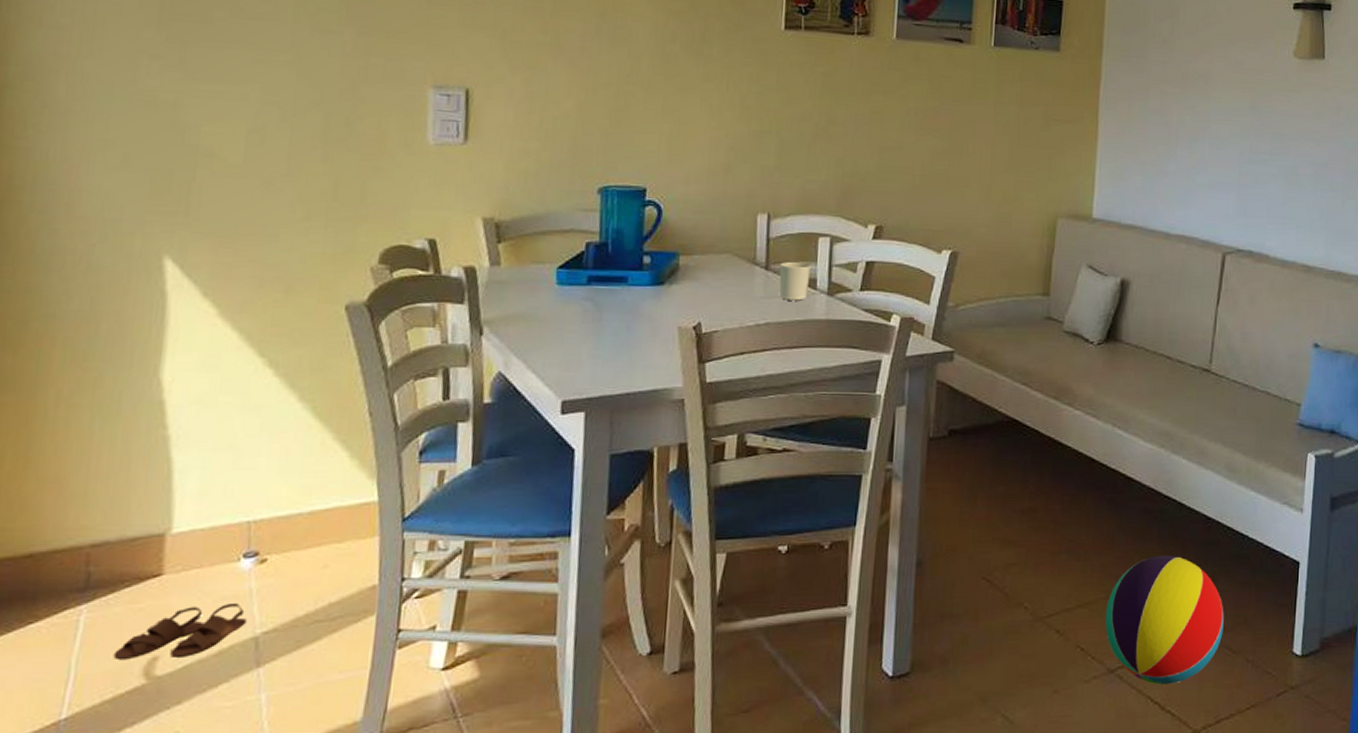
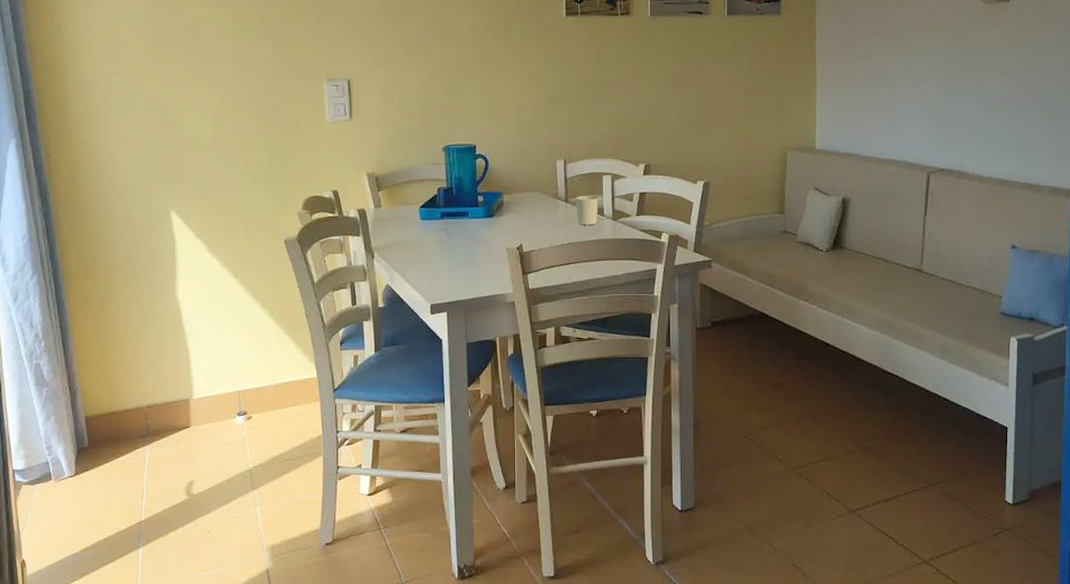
sandal: present [113,602,248,659] -> none [167,446,244,482]
beach ball: present [1105,555,1224,685] -> none [845,420,944,524]

